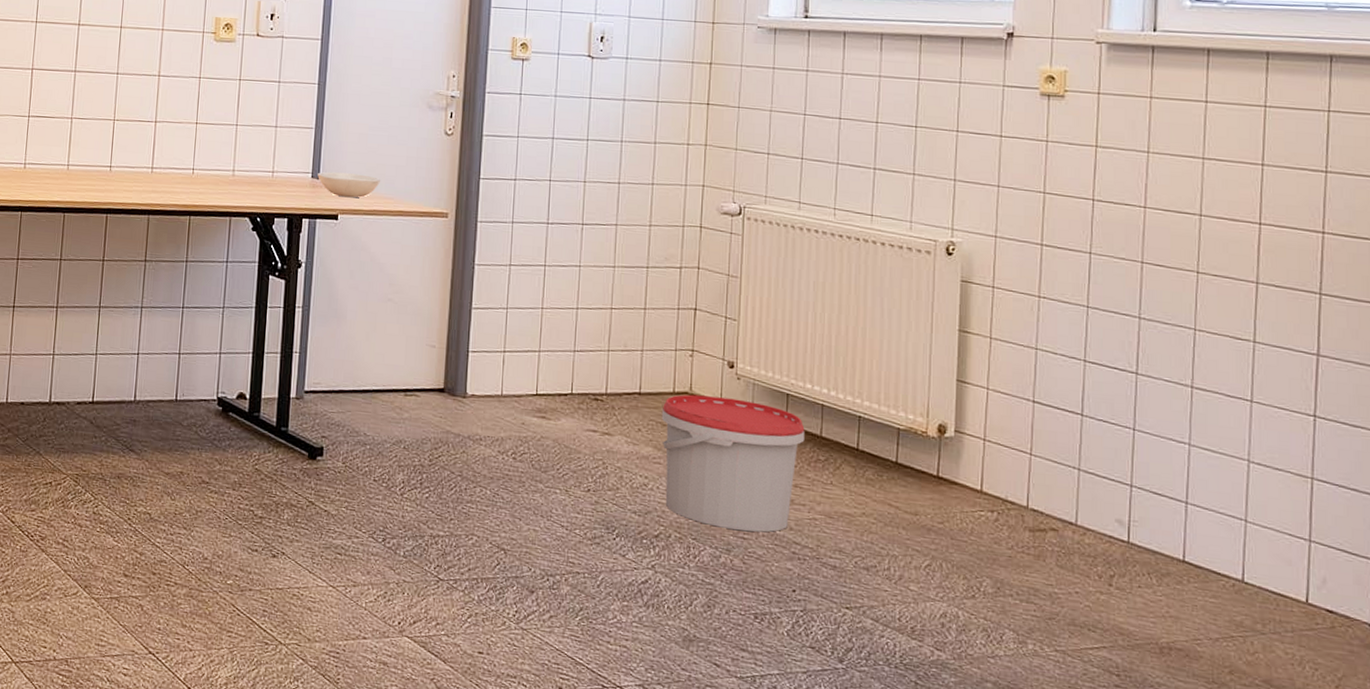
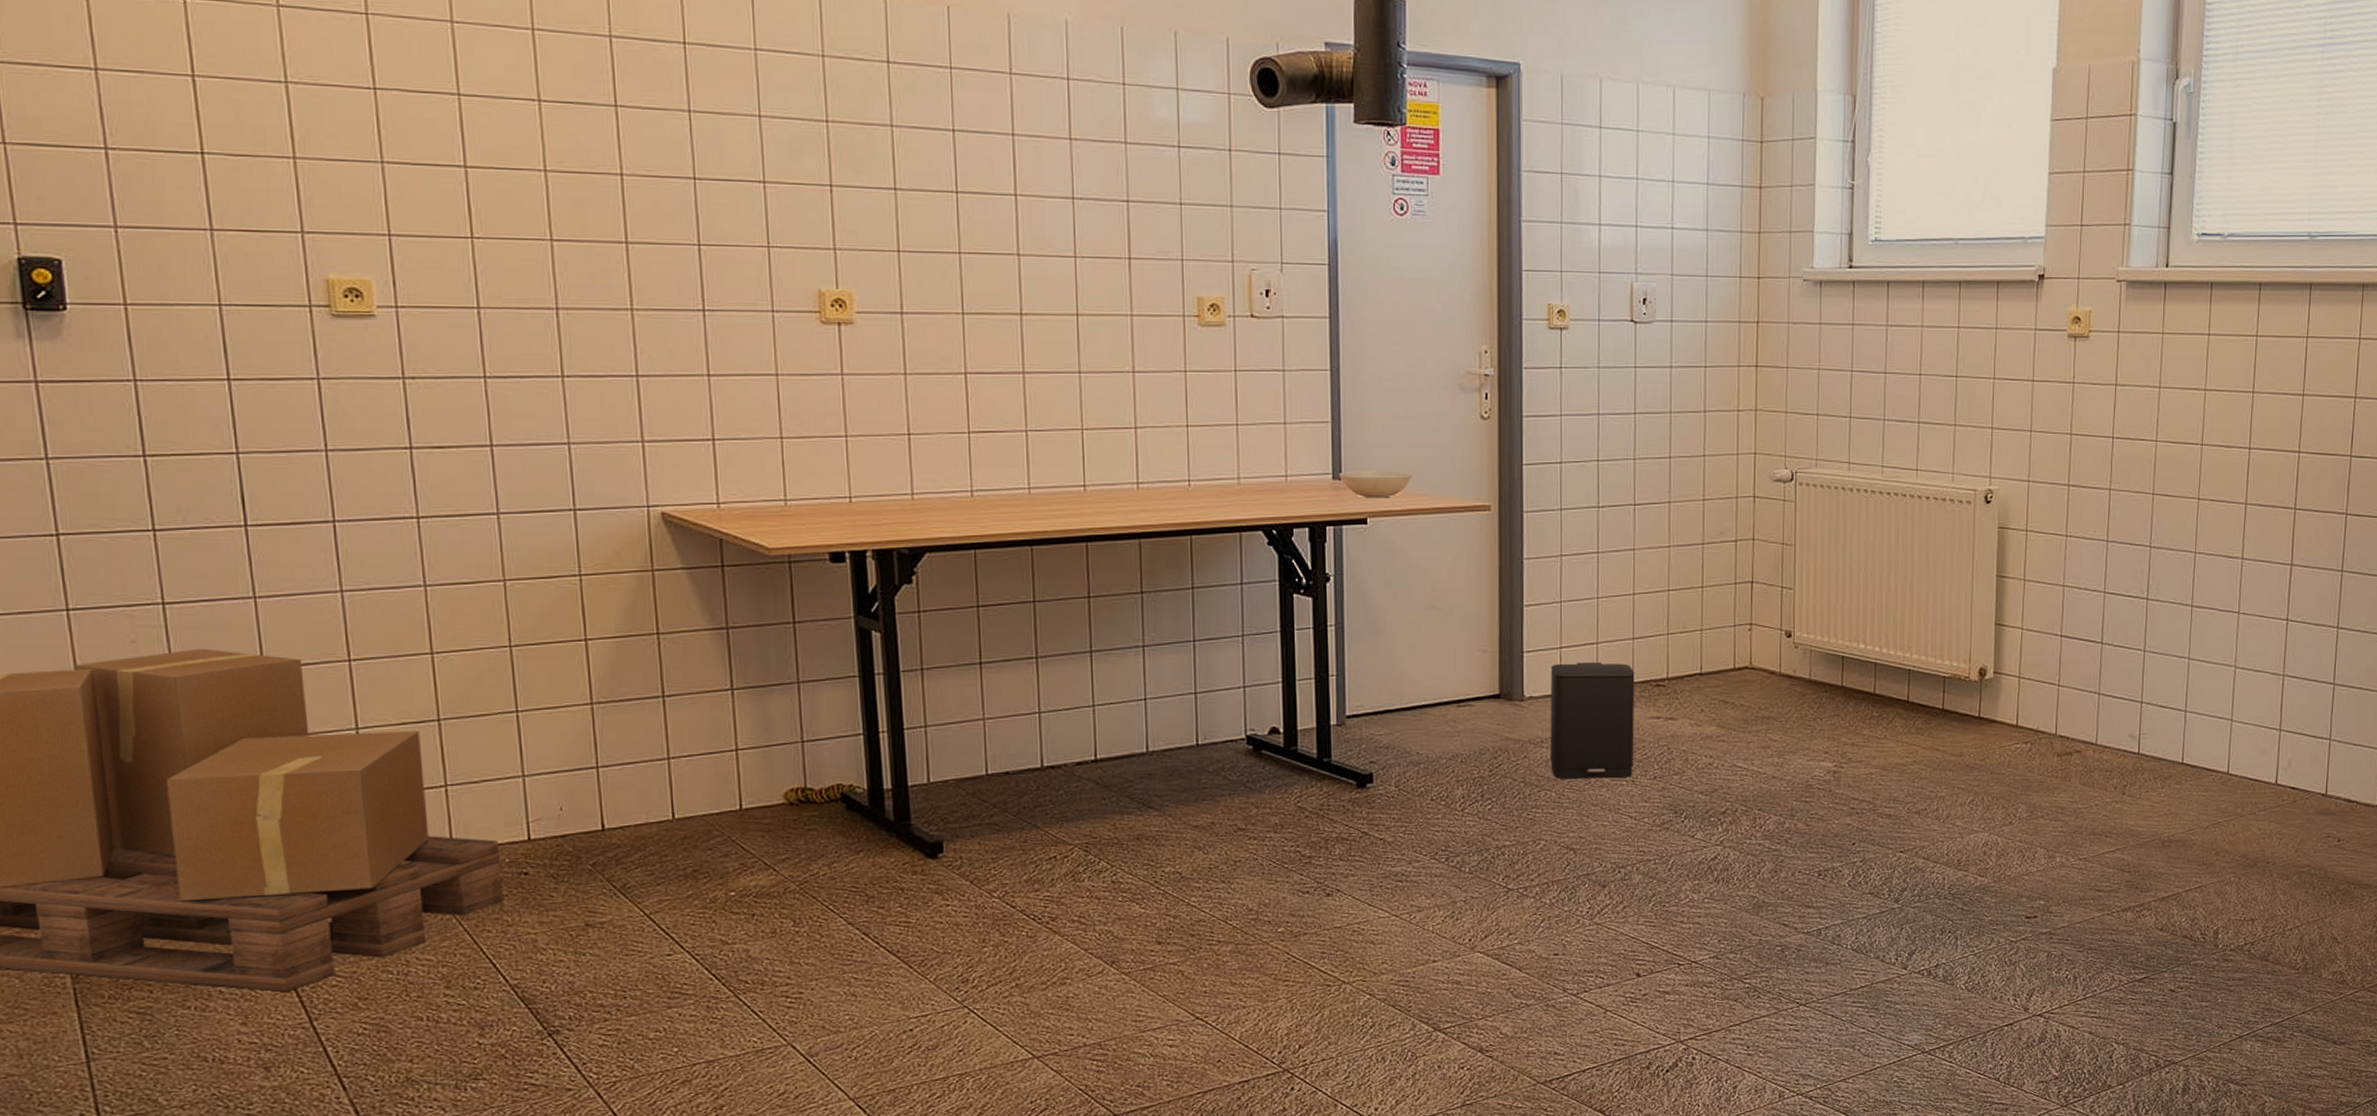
pedal bin: none [487,366,574,486] -> present [1550,662,1635,779]
bucket: present [661,394,805,533] -> none [1723,667,1860,796]

